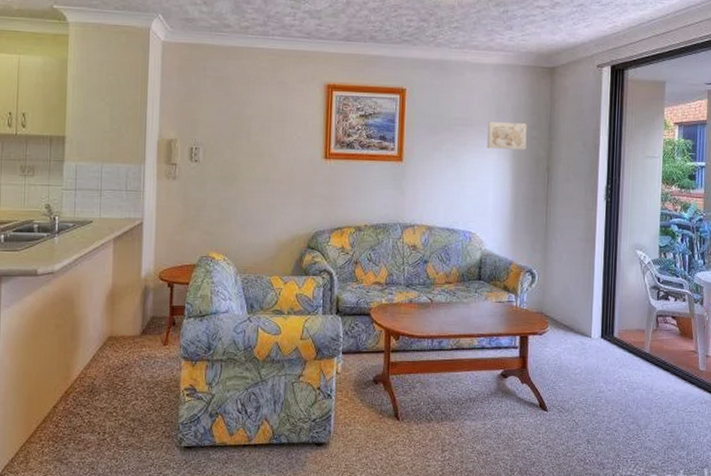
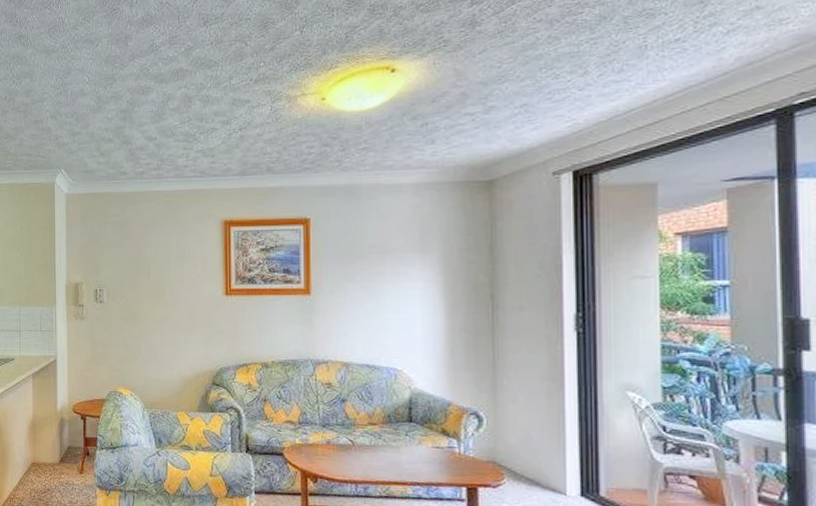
wall art: present [486,121,527,150] -> none [410,245,461,277]

